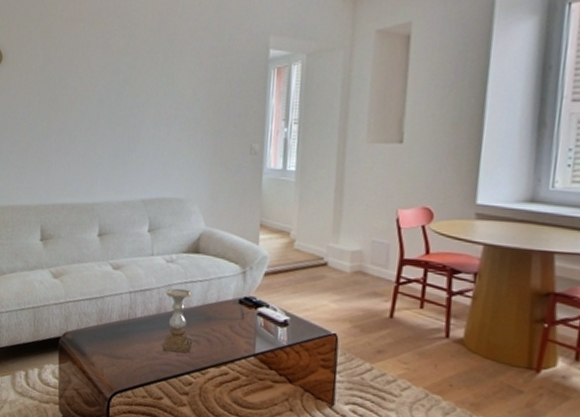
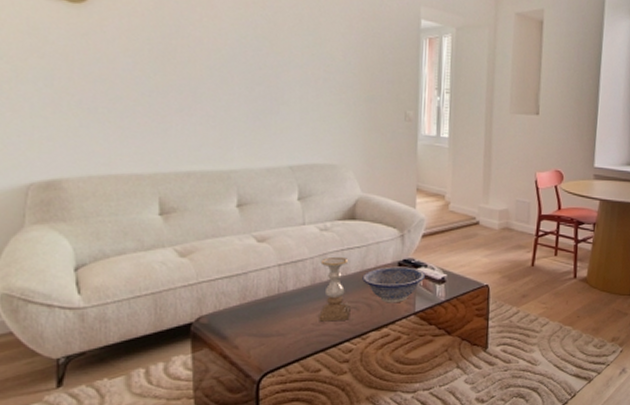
decorative bowl: none [203,303,267,342] -> present [362,266,426,303]

